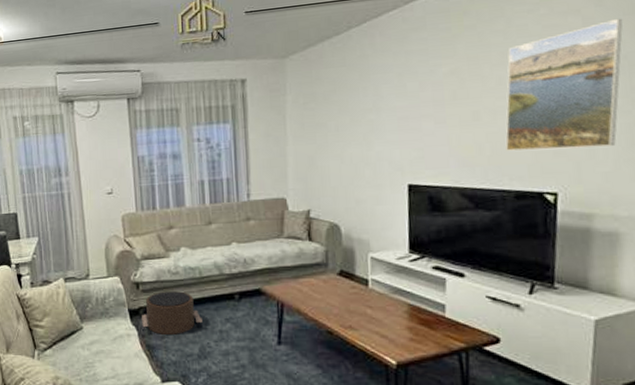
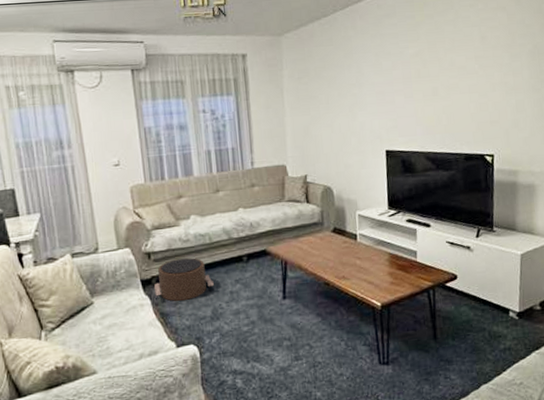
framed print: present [505,18,623,151] -> none [457,15,534,121]

